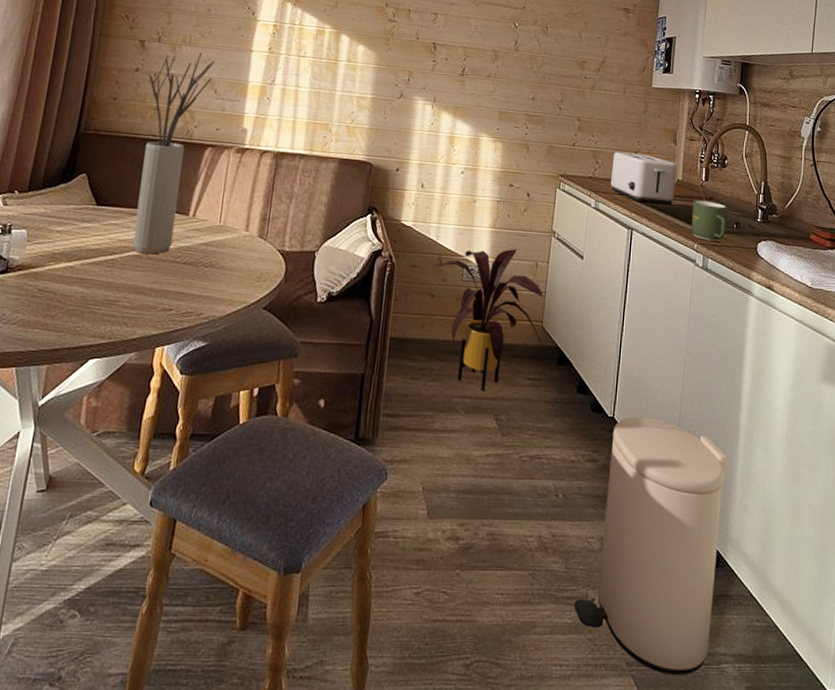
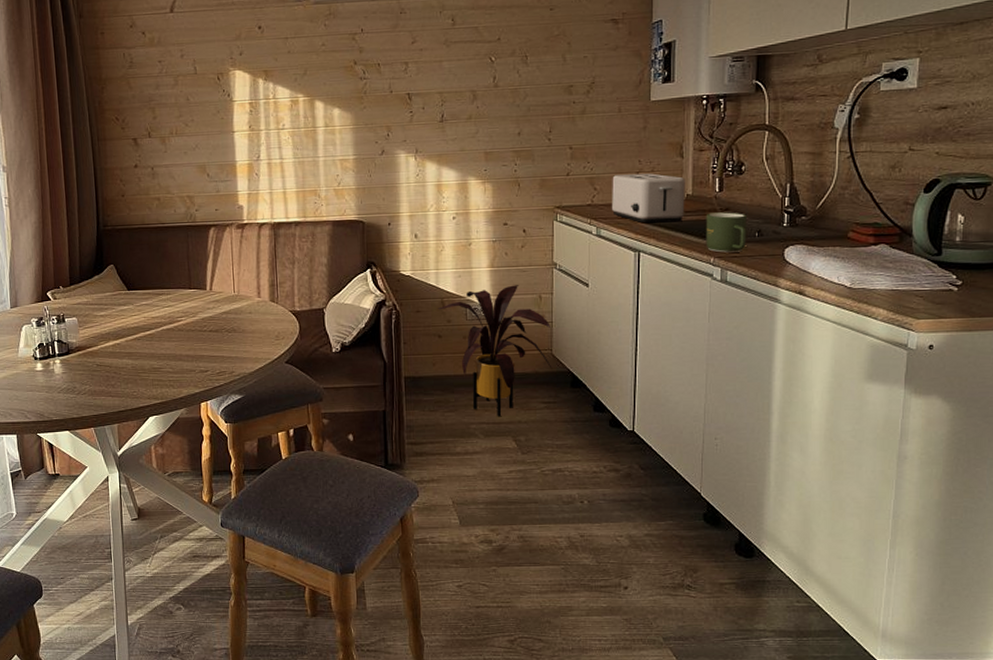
vase: present [133,52,216,255] -> none [147,140,203,327]
pedal bin: present [573,416,727,676] -> none [607,428,759,648]

